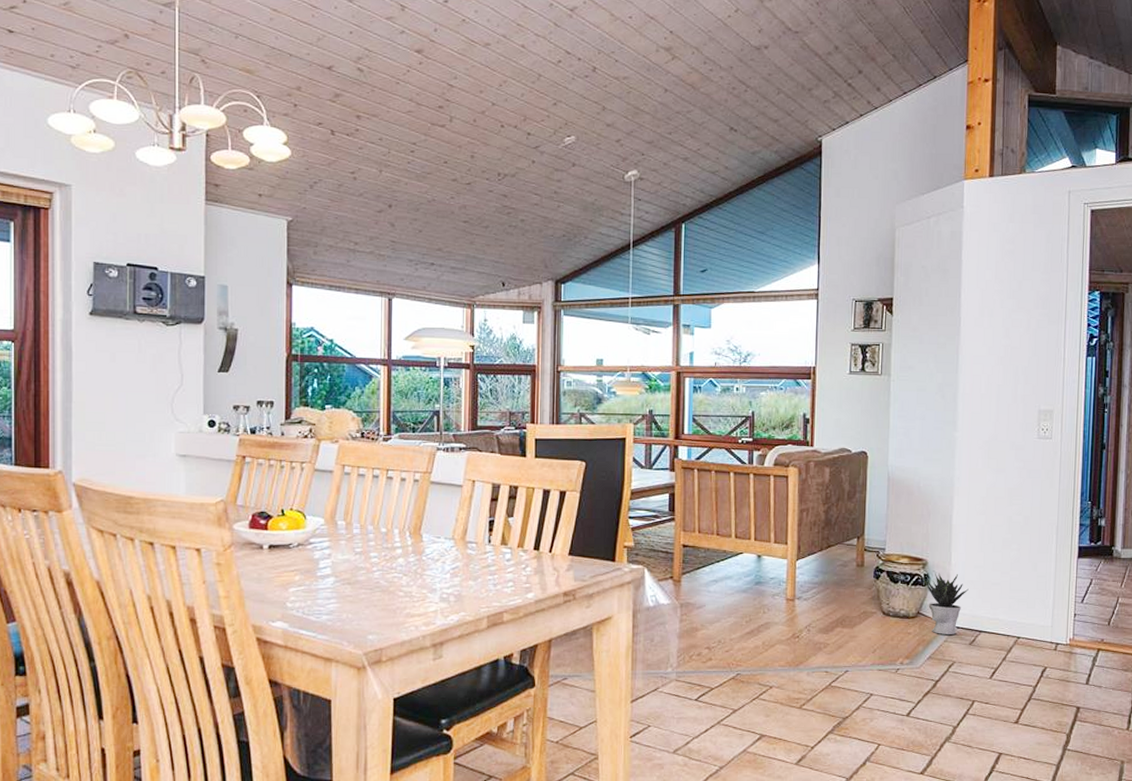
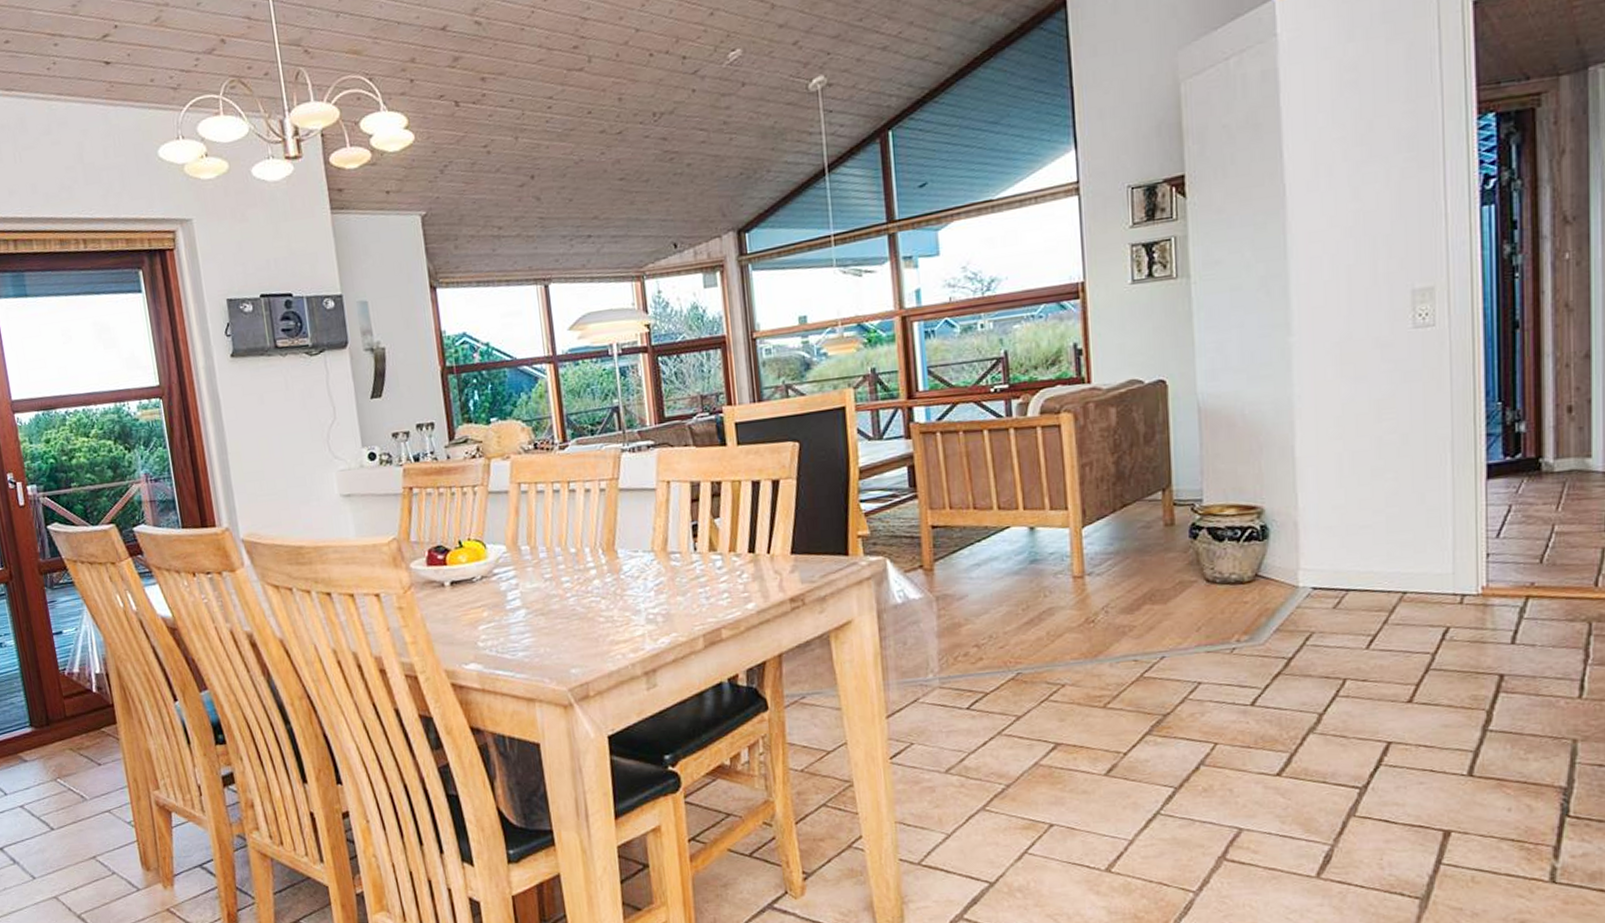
potted plant: present [924,573,969,634] -> none [1262,520,1326,600]

